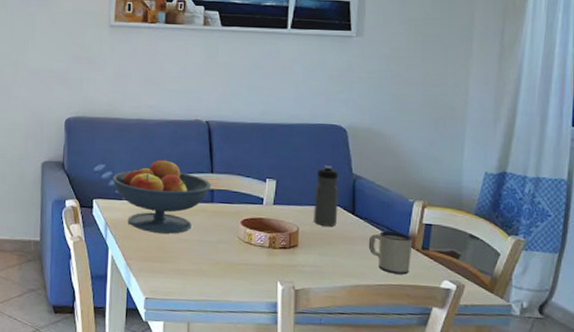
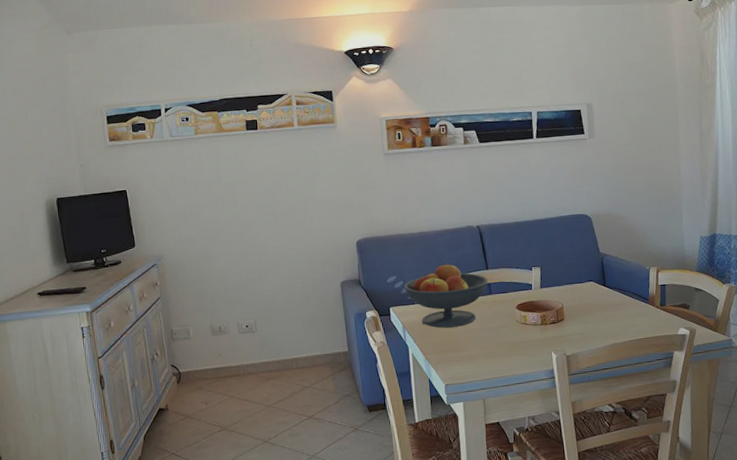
water bottle: present [314,166,339,227] -> none [572,249,593,300]
mug: present [368,230,413,275] -> none [619,294,653,330]

